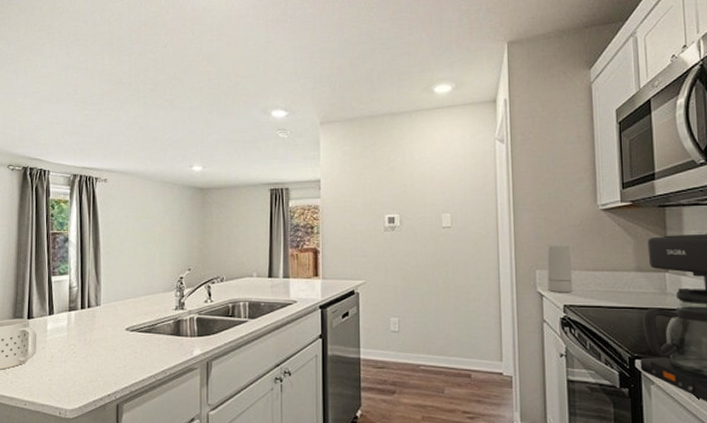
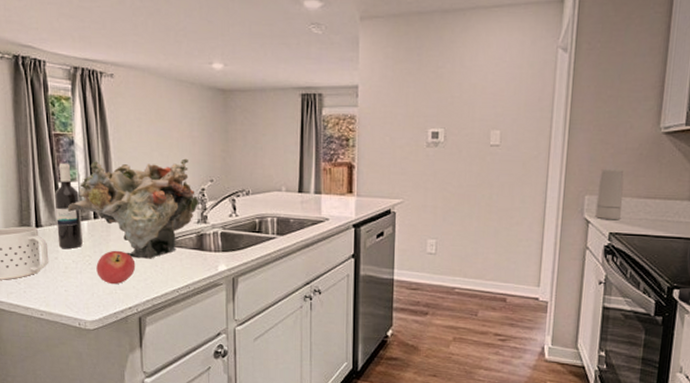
wine bottle: none [46,258,70,339] -> present [54,162,83,249]
flower arrangement: none [57,250,178,346] -> present [67,158,199,259]
fruit: none [80,338,117,372] -> present [96,250,136,285]

